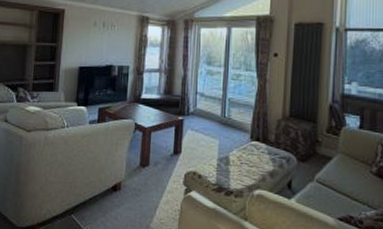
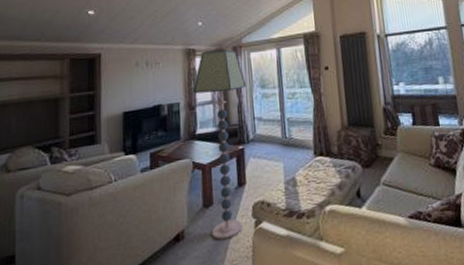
floor lamp: none [142,20,193,199] -> present [192,50,247,240]

